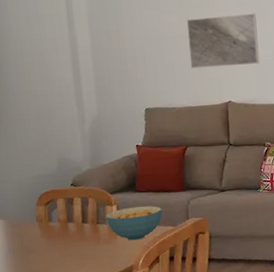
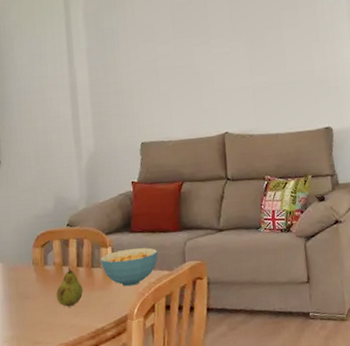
fruit: none [61,224,89,260] -> present [56,267,83,307]
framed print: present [186,13,260,69] -> none [181,39,257,100]

